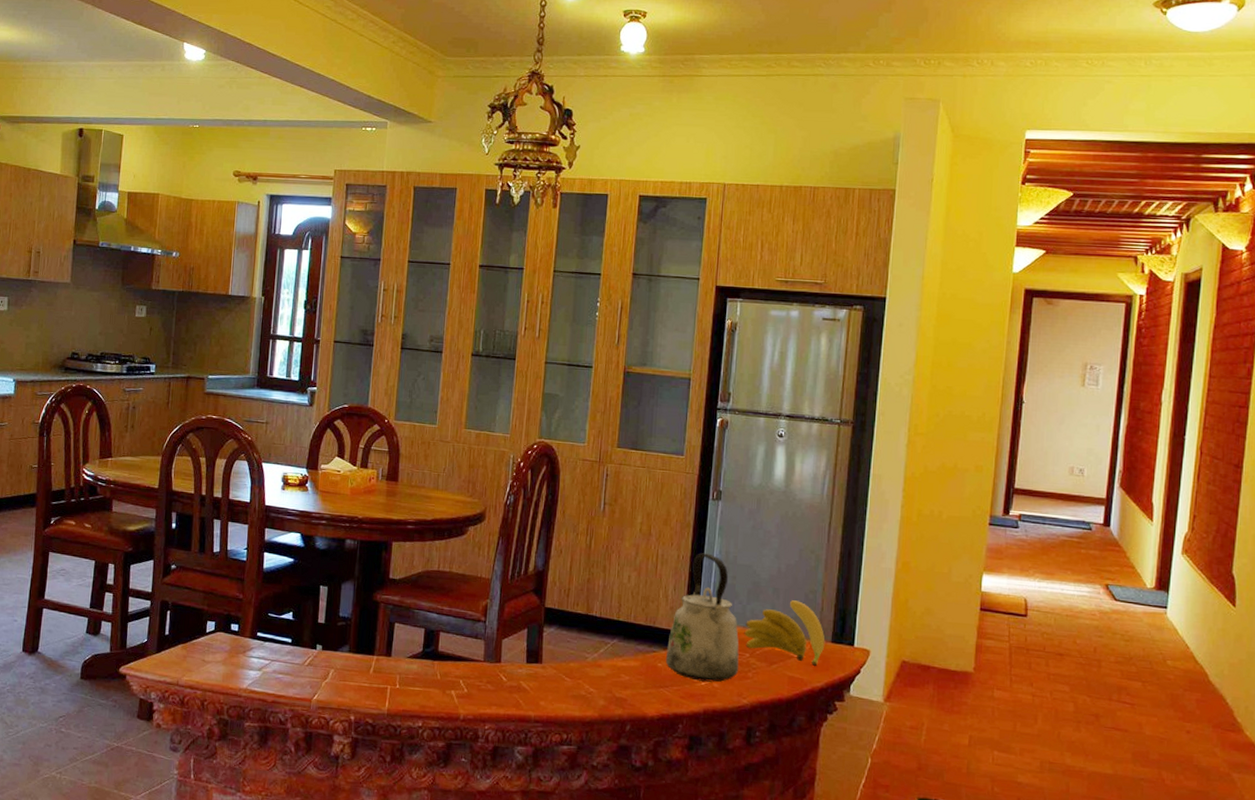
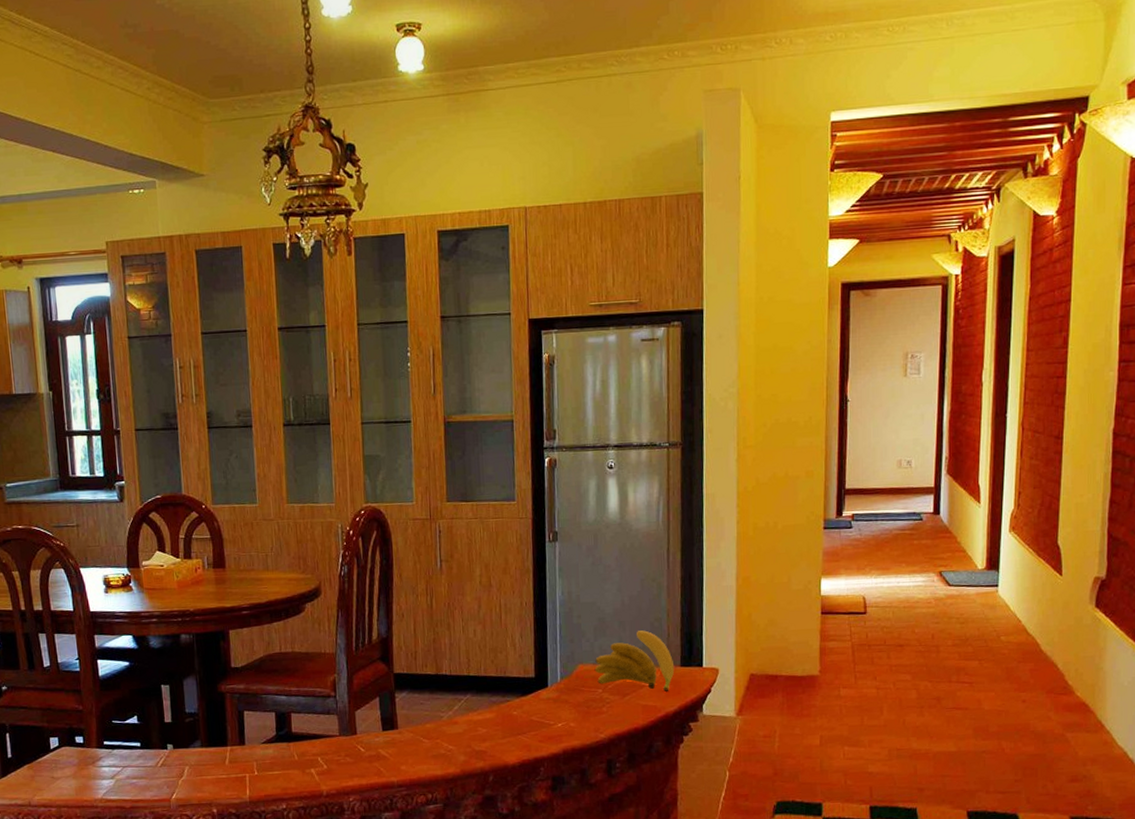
kettle: present [665,553,739,682] -> none [520,596,594,723]

